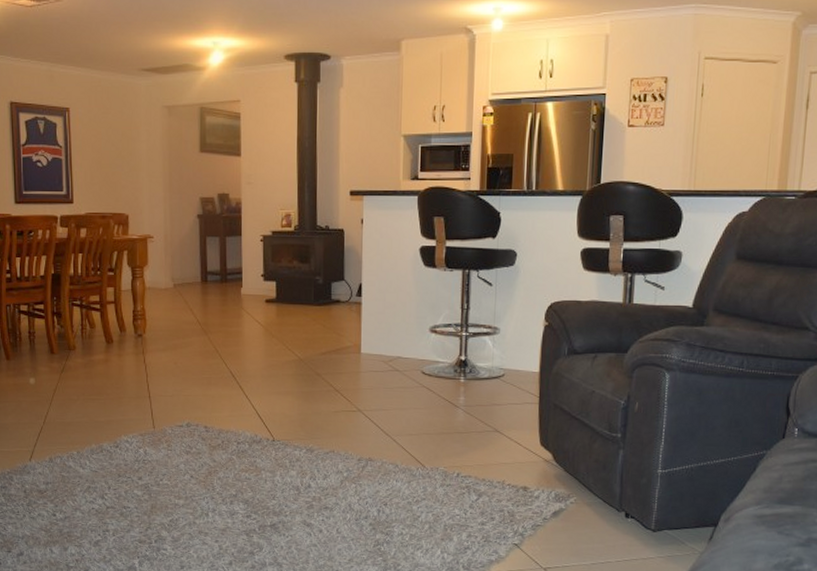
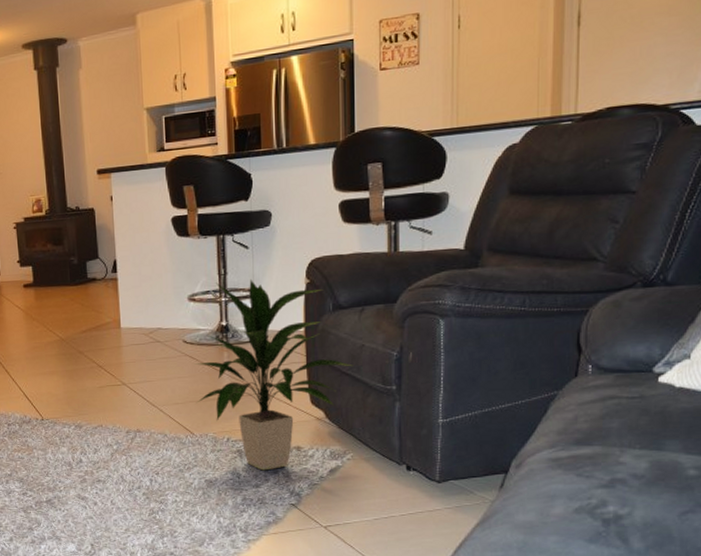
indoor plant: none [429,316,582,509] -> present [195,279,353,471]

